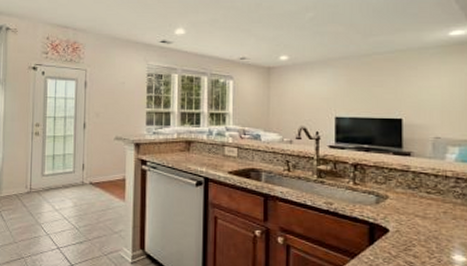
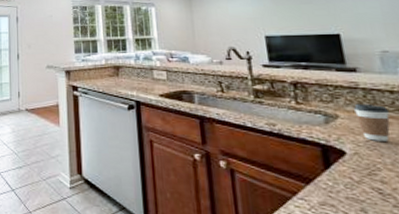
coffee cup: none [403,185,430,220] -> present [354,103,390,141]

